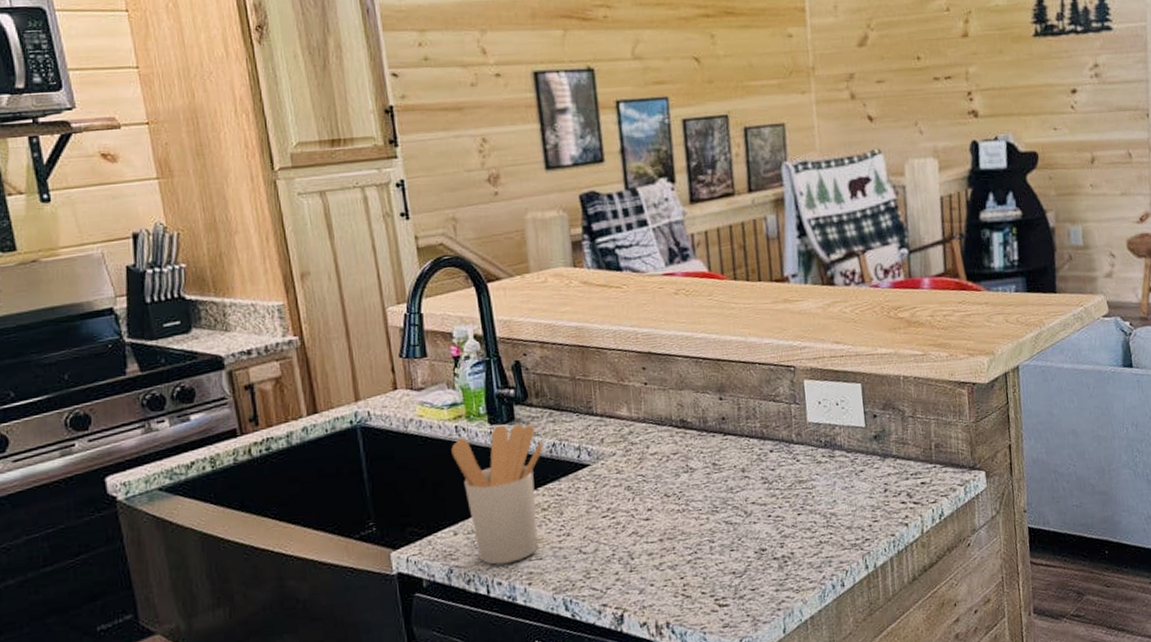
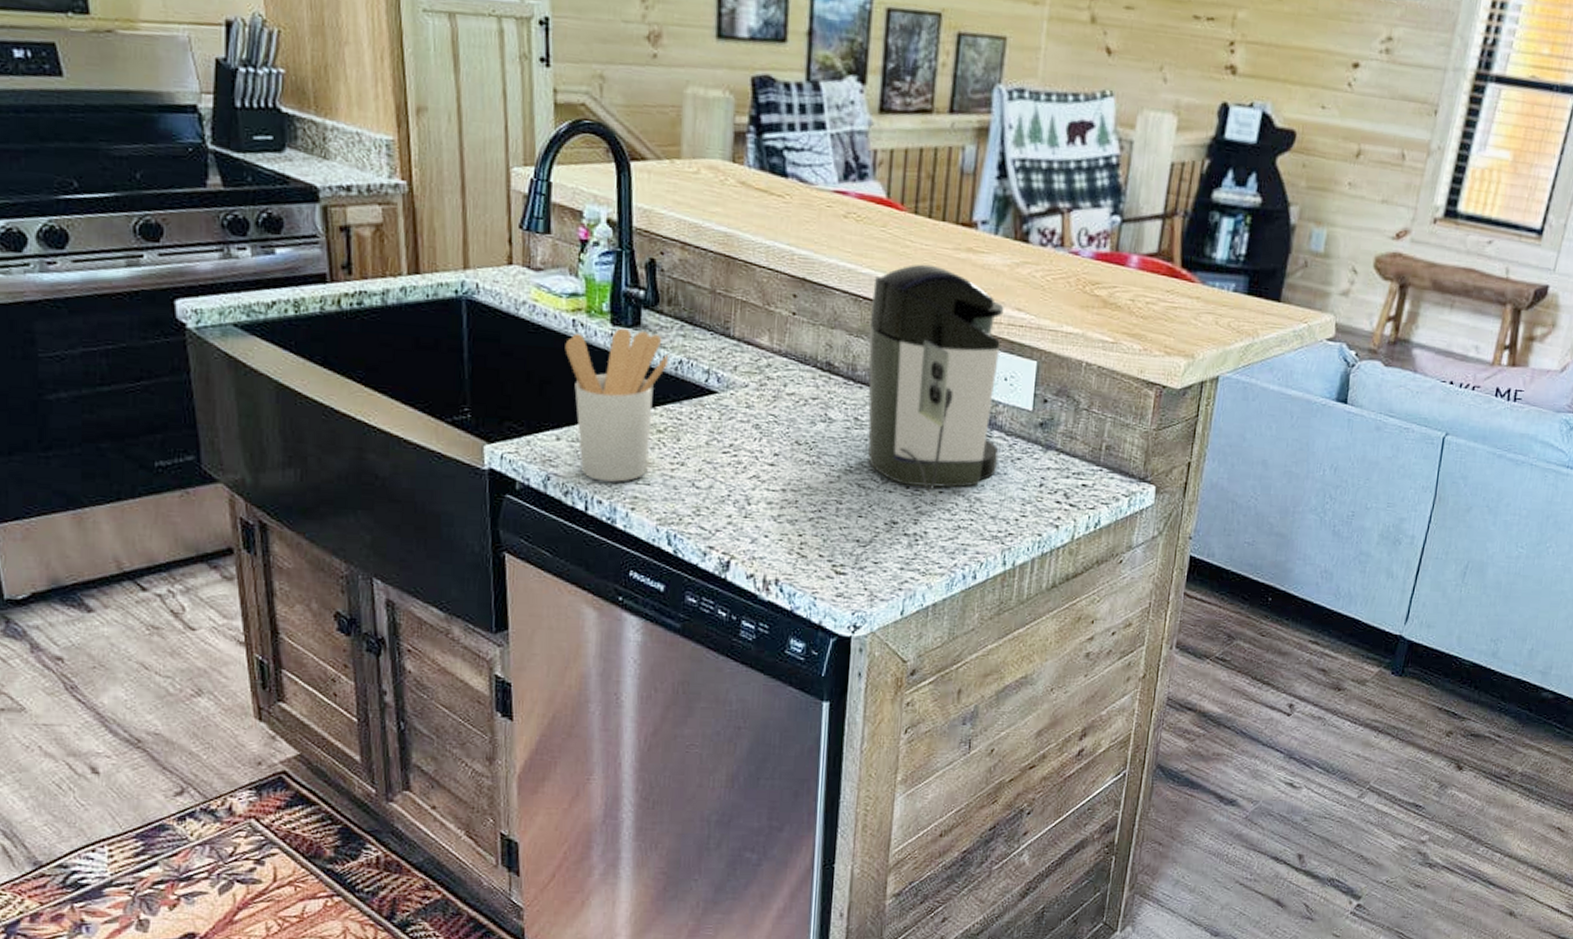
coffee maker: none [709,319,845,518] -> present [868,264,1004,494]

